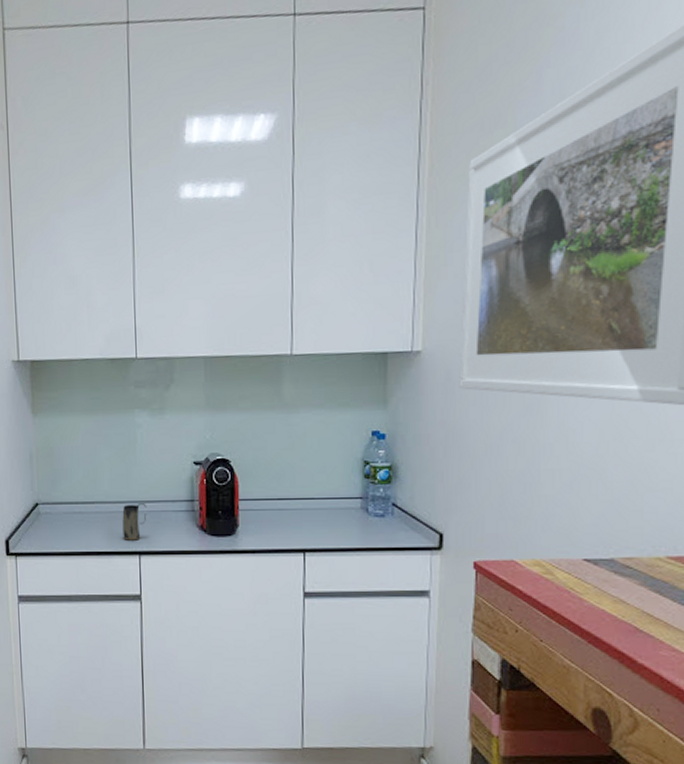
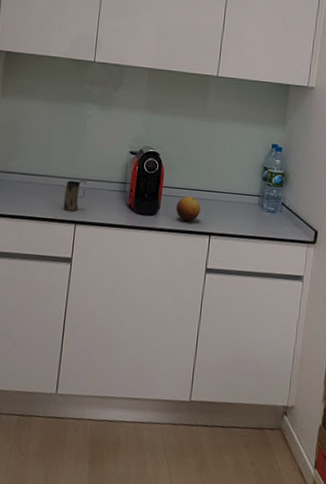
fruit: none [258,507,289,539] -> present [176,196,201,222]

